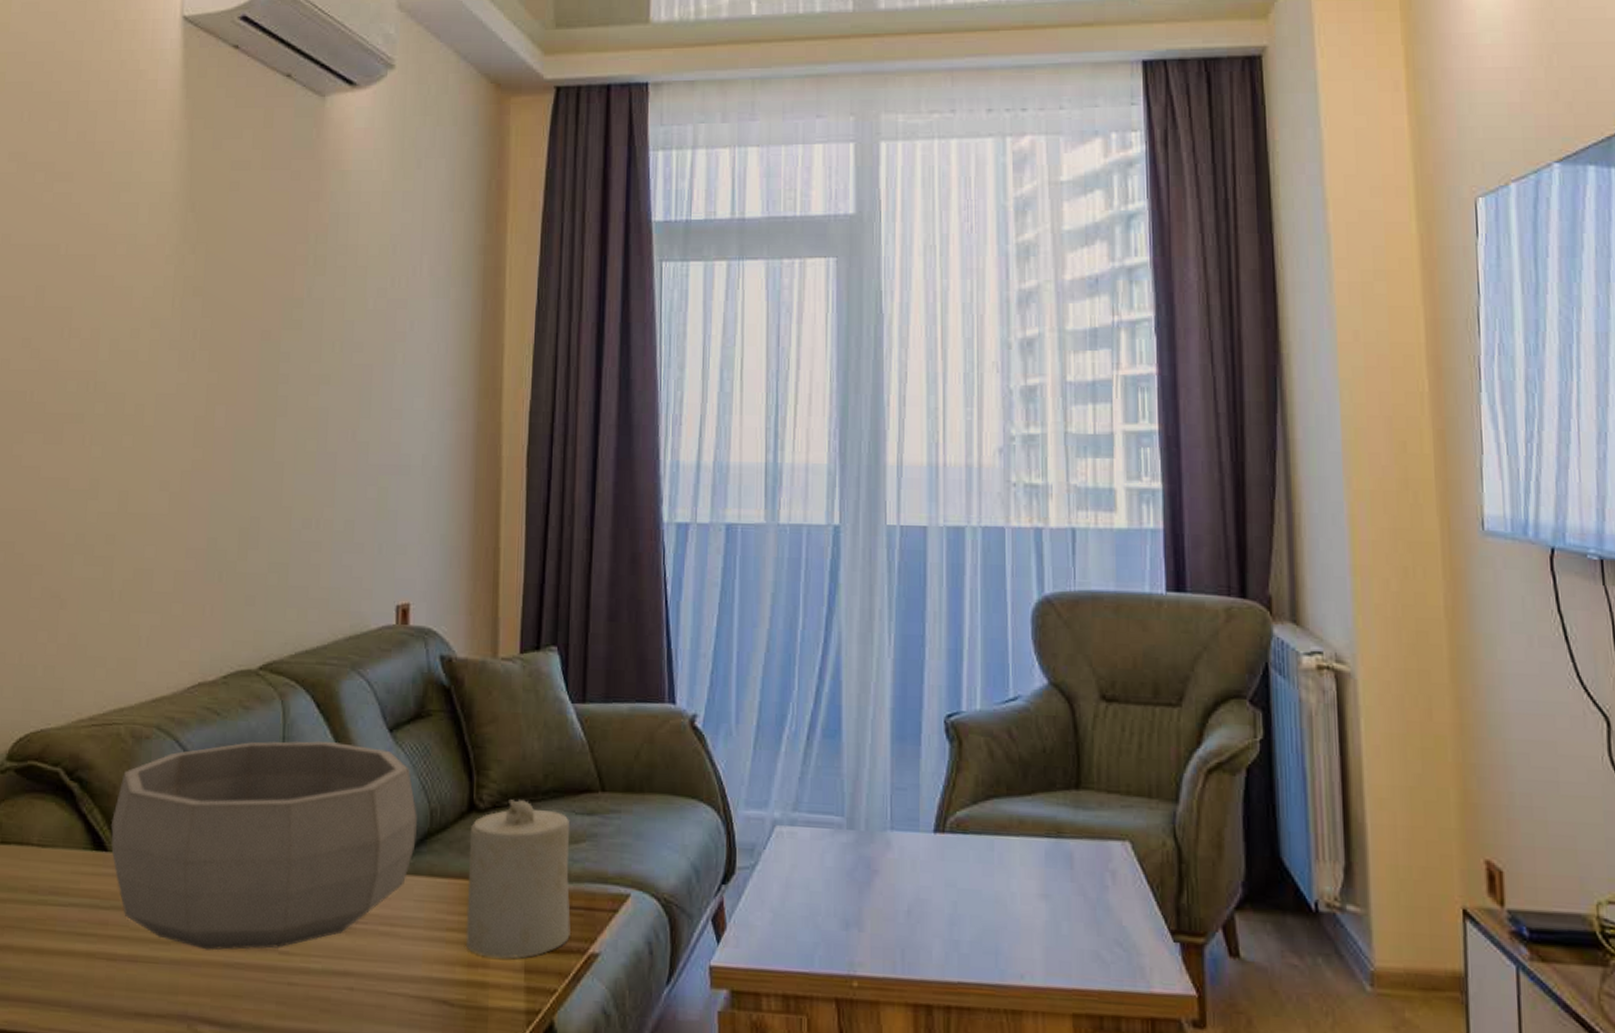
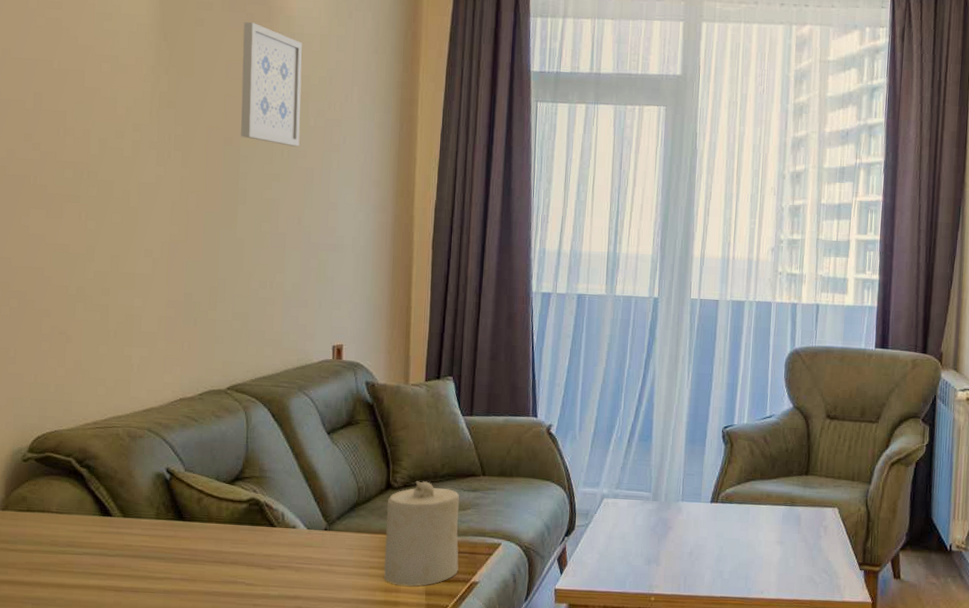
decorative bowl: present [110,740,418,951] -> none [114,440,349,584]
wall art: none [282,182,359,338] -> present [241,22,302,147]

